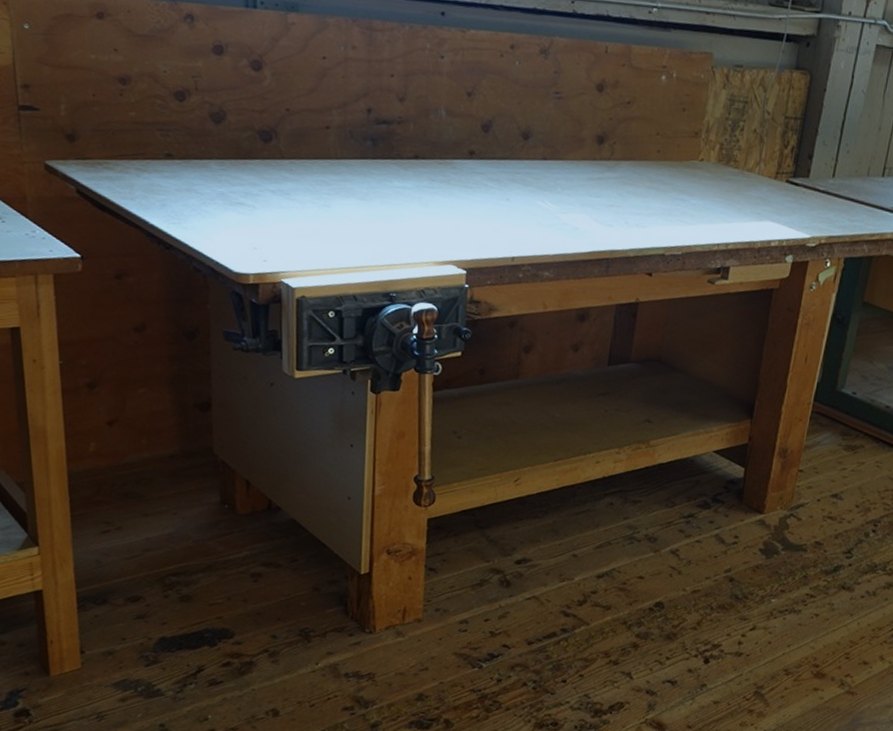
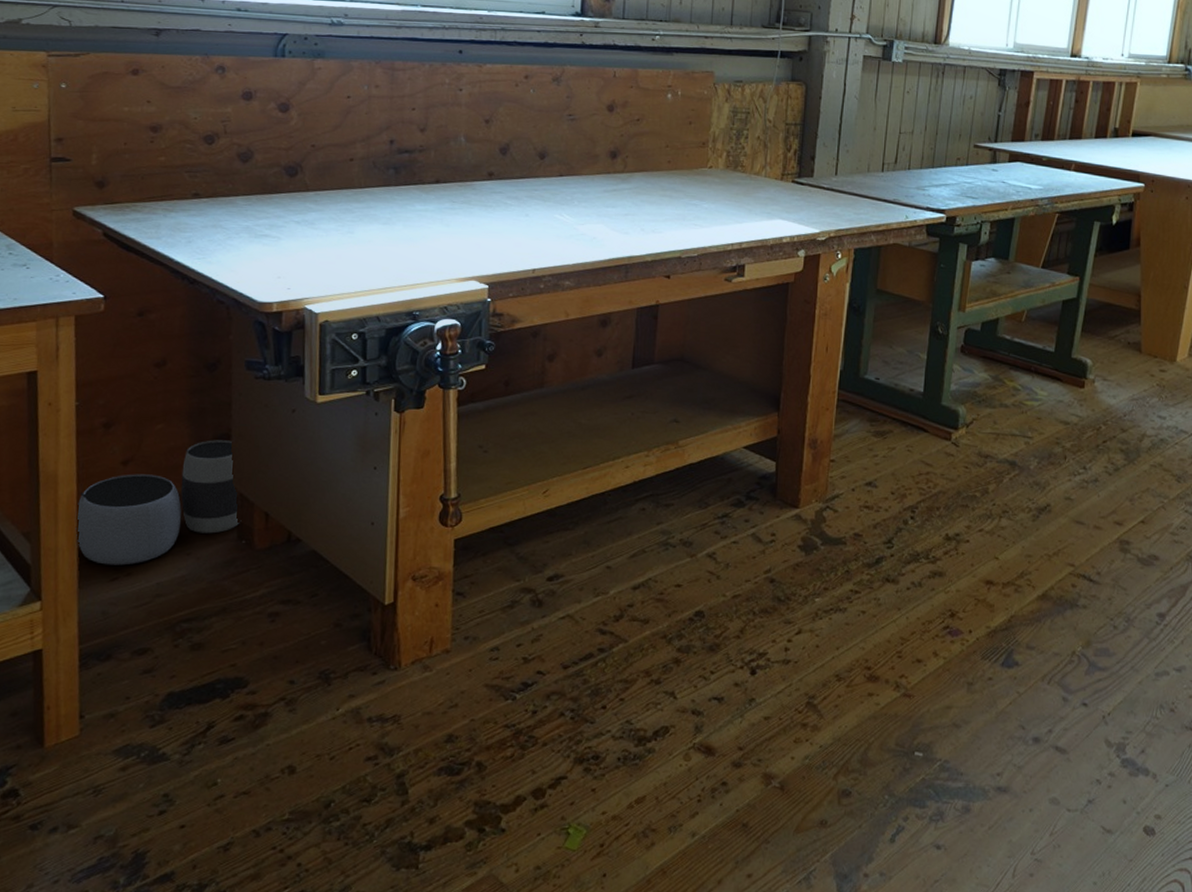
waste basket: none [66,407,224,520] -> present [75,440,242,566]

